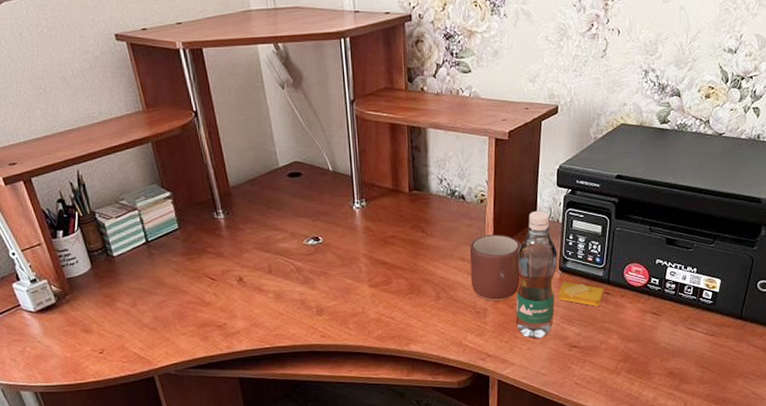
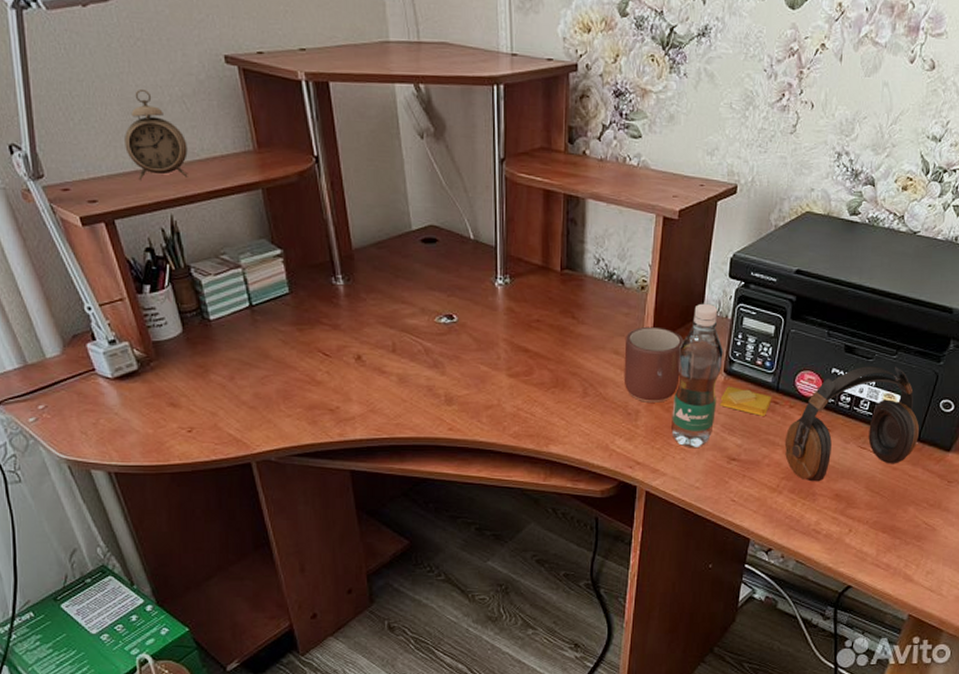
alarm clock: none [36,67,89,143] -> present [125,88,188,180]
headphones: none [619,254,740,362] -> present [784,366,919,482]

